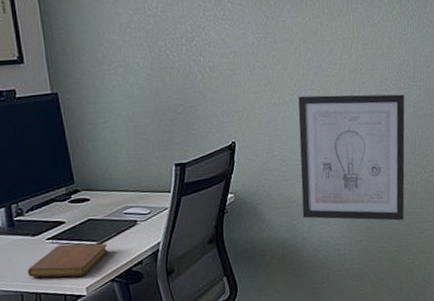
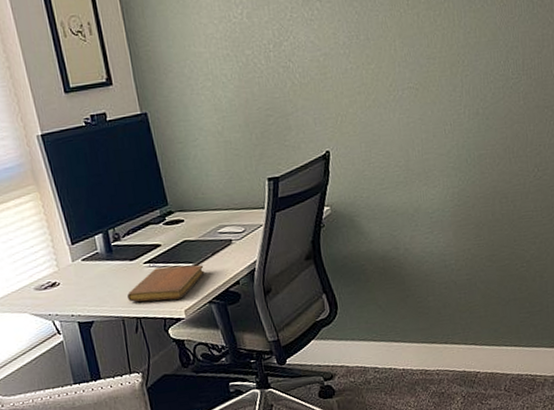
wall art: present [298,94,405,221] -> none [395,85,516,229]

